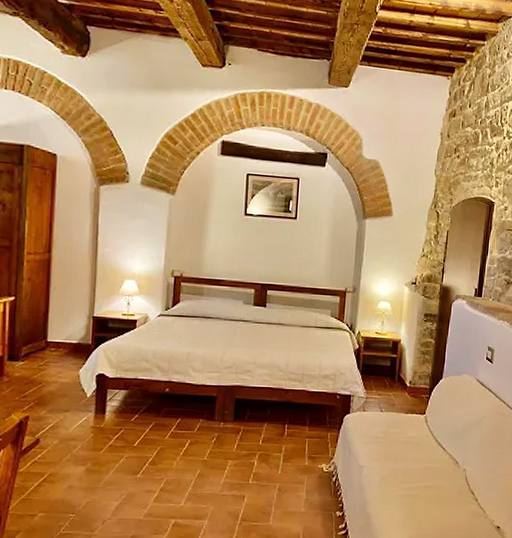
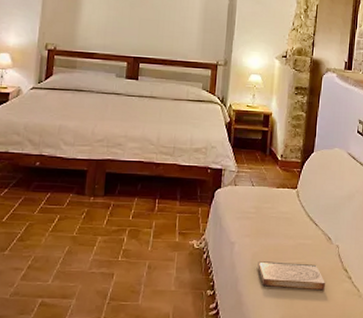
book: none [386,484,452,512] -> present [257,261,325,291]

